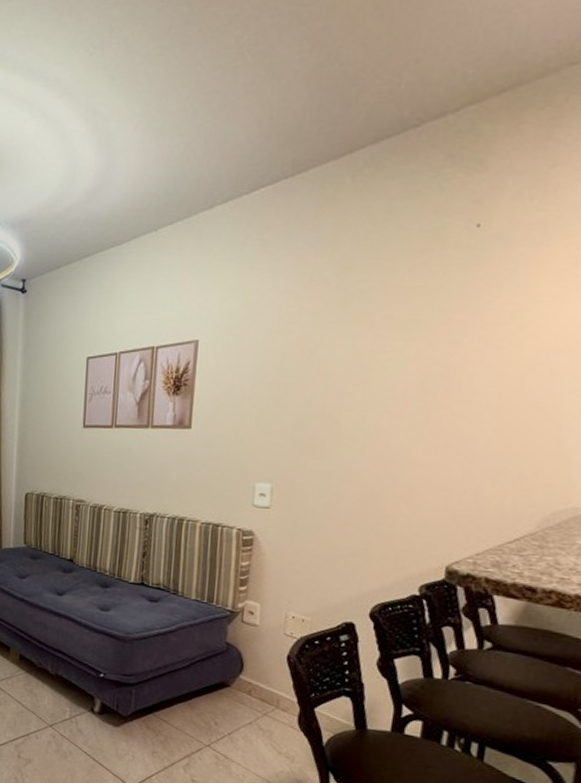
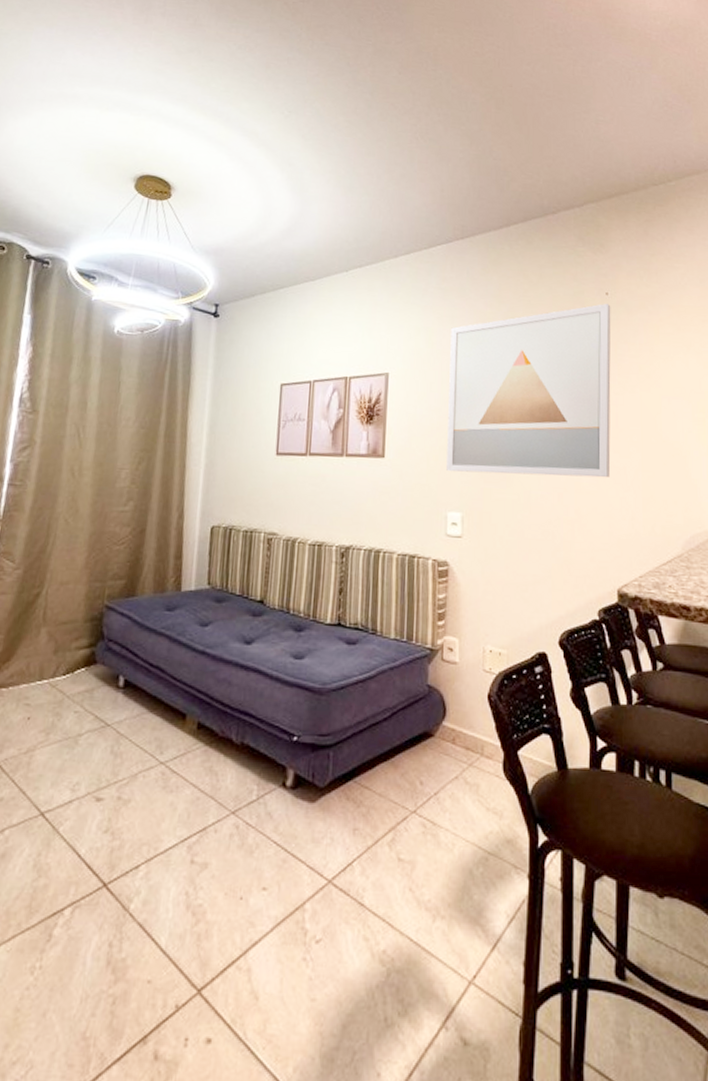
wall art: none [257,237,482,448] -> present [446,303,611,478]

